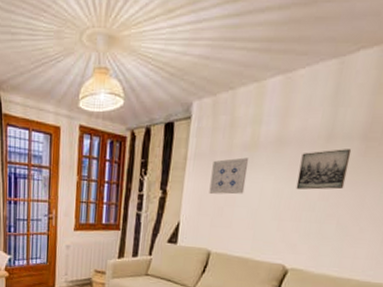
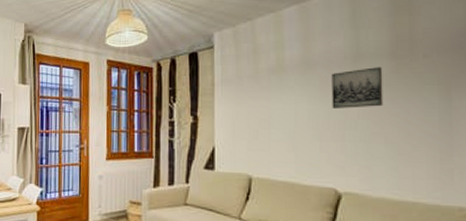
wall art: present [209,157,249,195] -> none [241,81,278,117]

